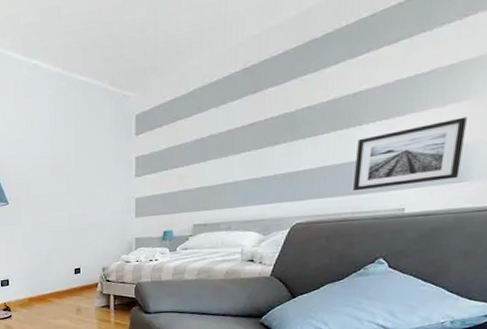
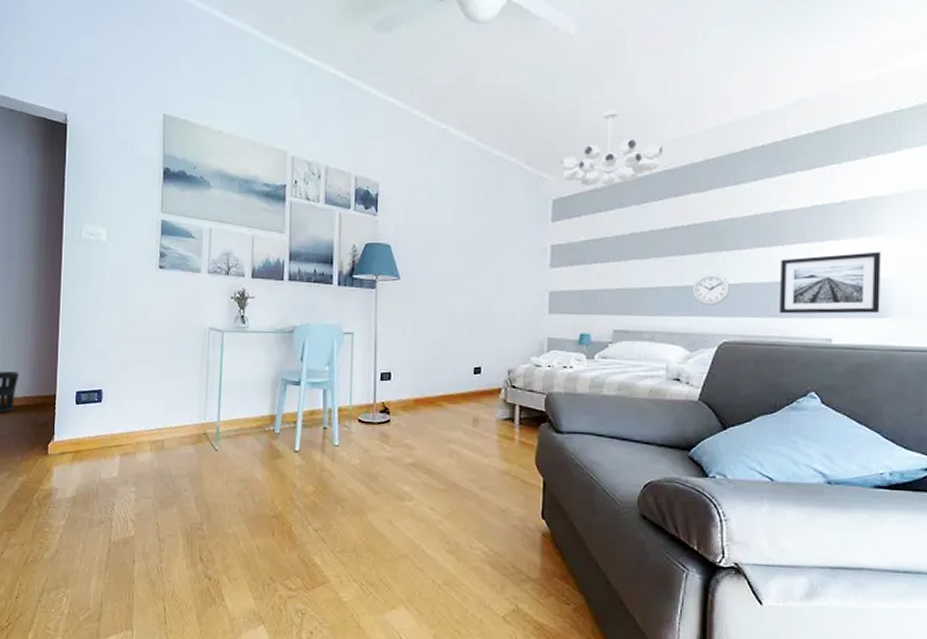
chandelier: none [142,15,241,97] -> present [561,110,662,186]
wall clock: none [267,162,305,192] -> present [692,273,730,305]

